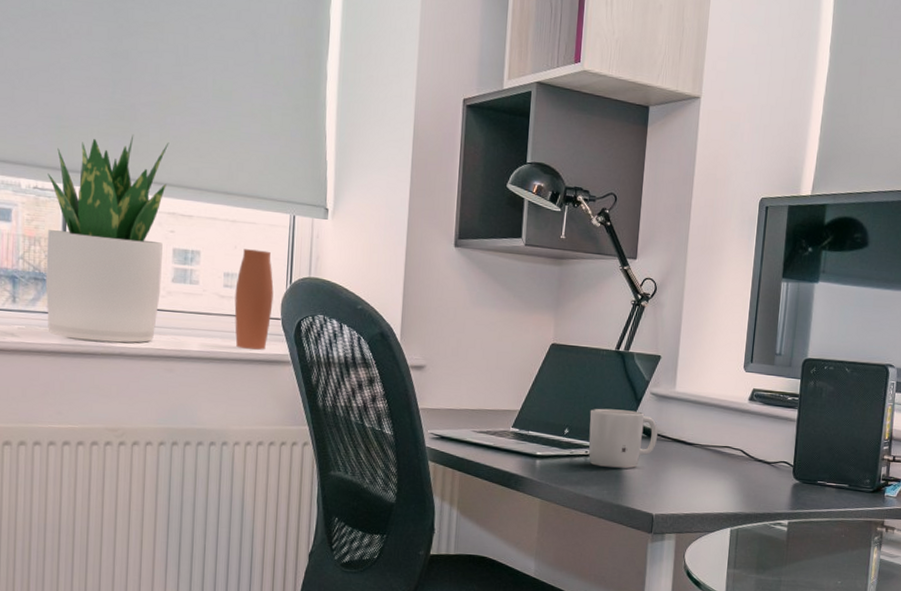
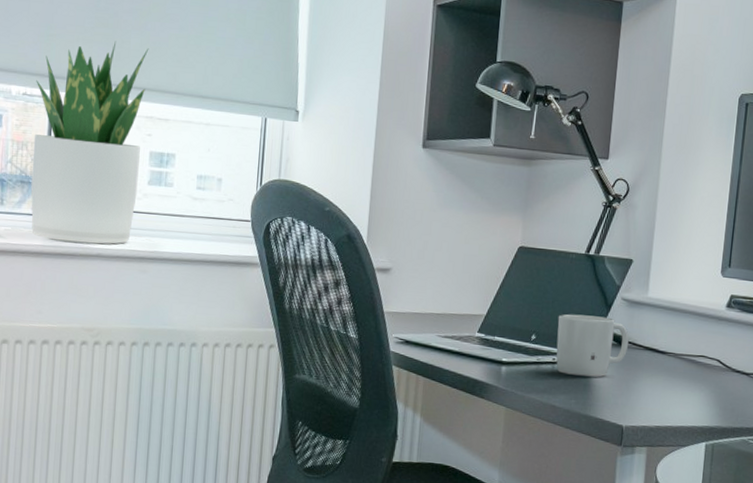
vase: present [234,249,274,350] -> none [206,151,245,252]

